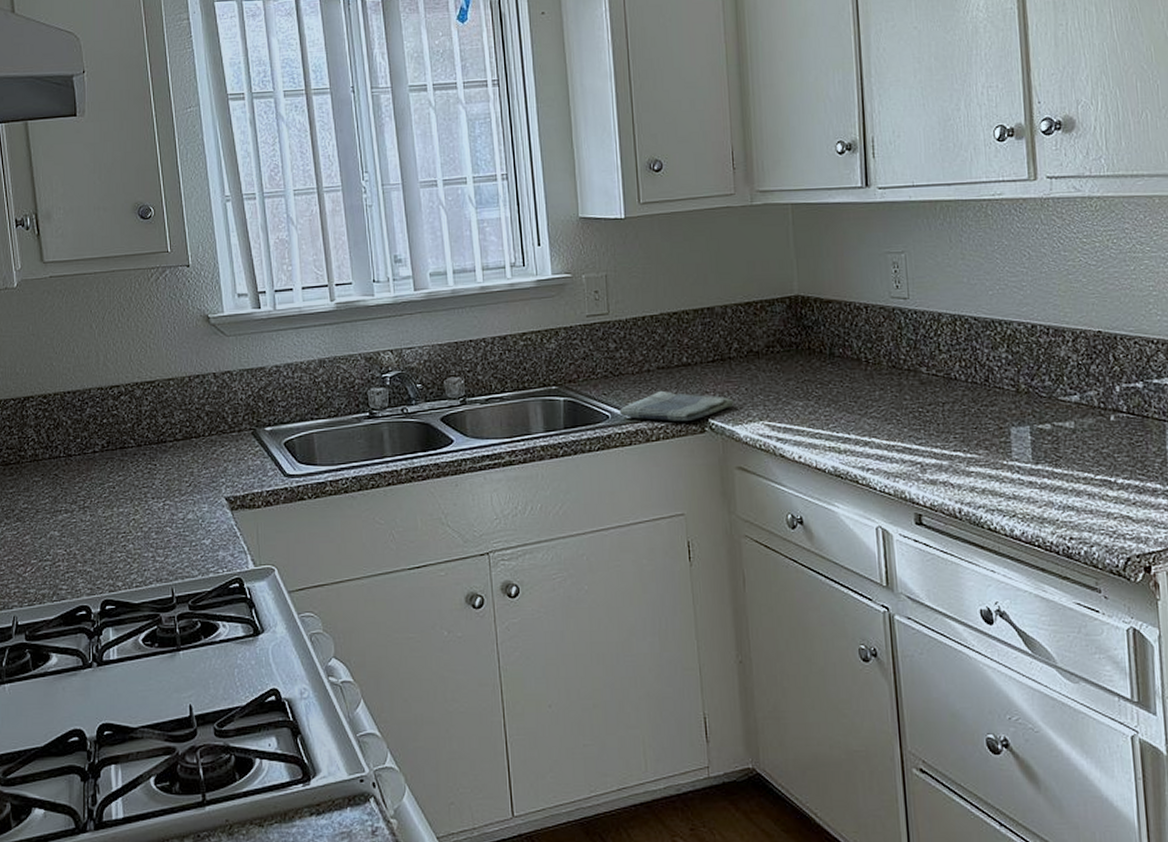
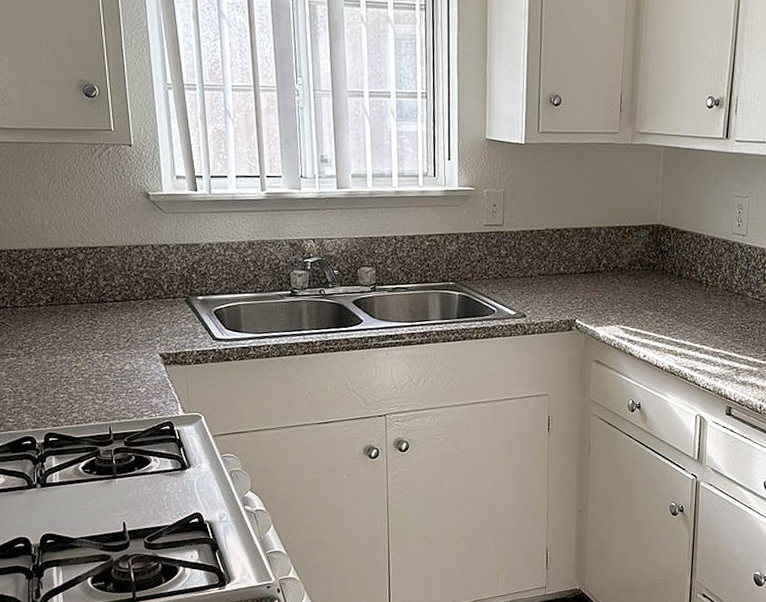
dish towel: present [619,390,734,422] -> none [503,293,598,321]

